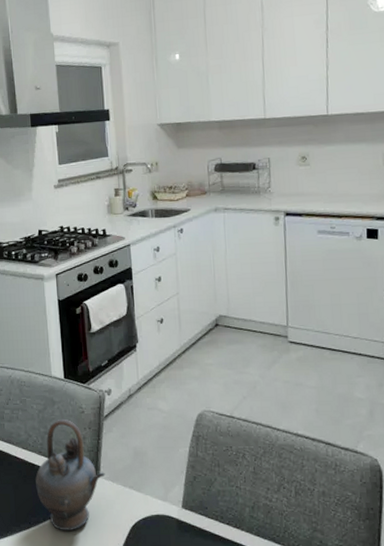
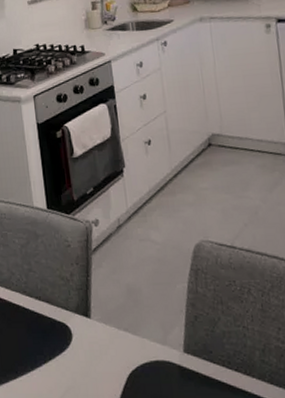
teapot: present [35,420,105,530] -> none [21,255,97,380]

